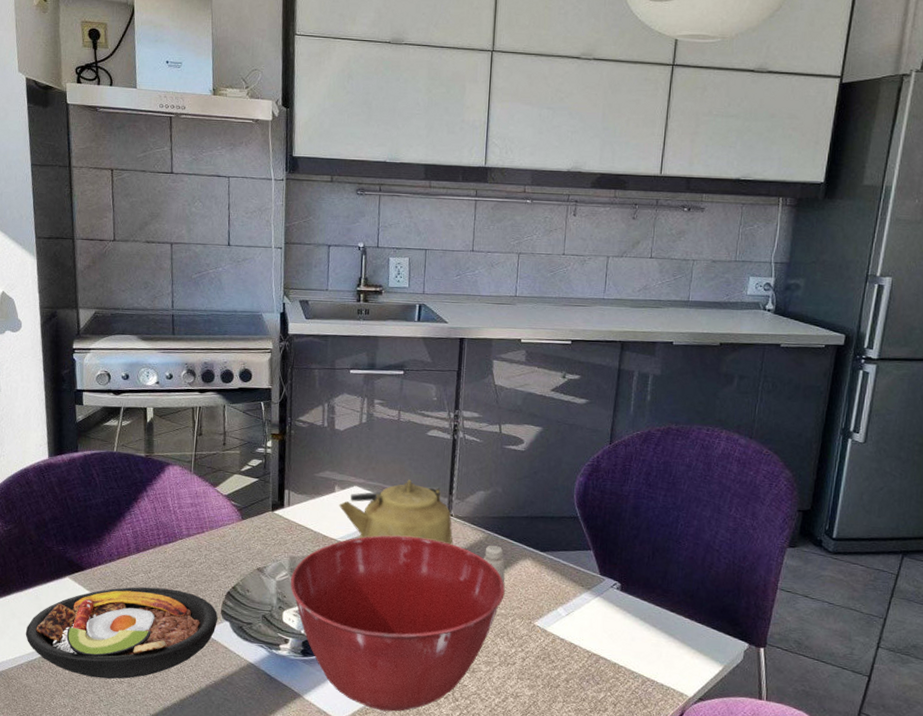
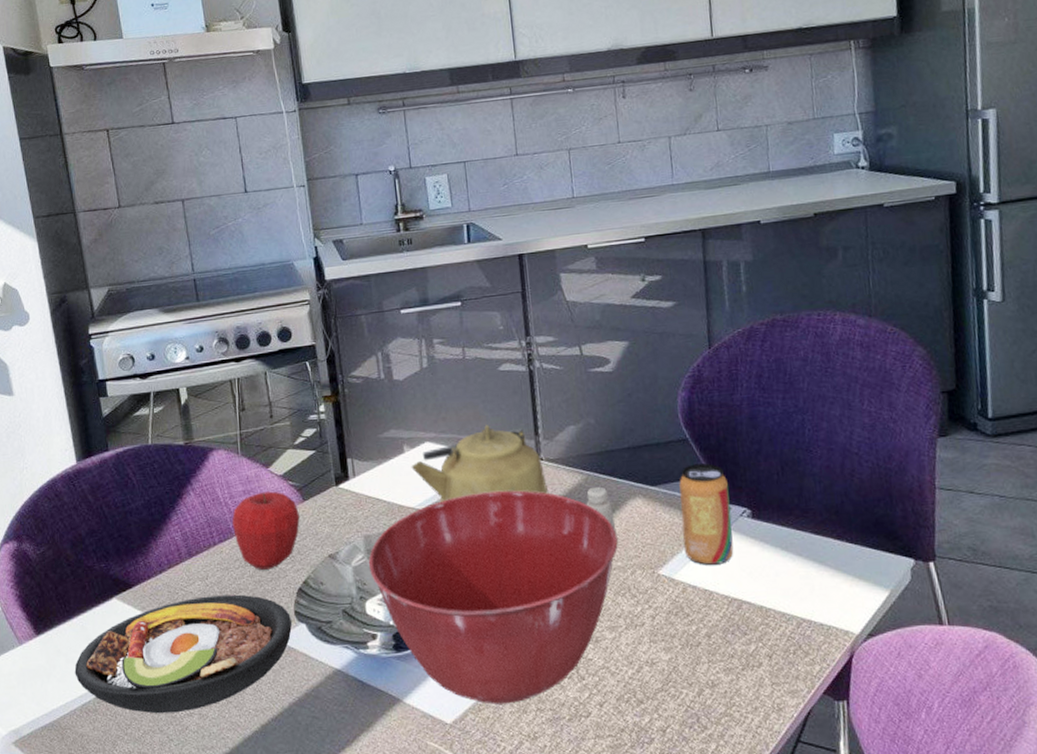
apple: none [178,507,237,573] -> present [232,491,300,570]
beverage can: none [560,539,605,624] -> present [679,463,734,565]

